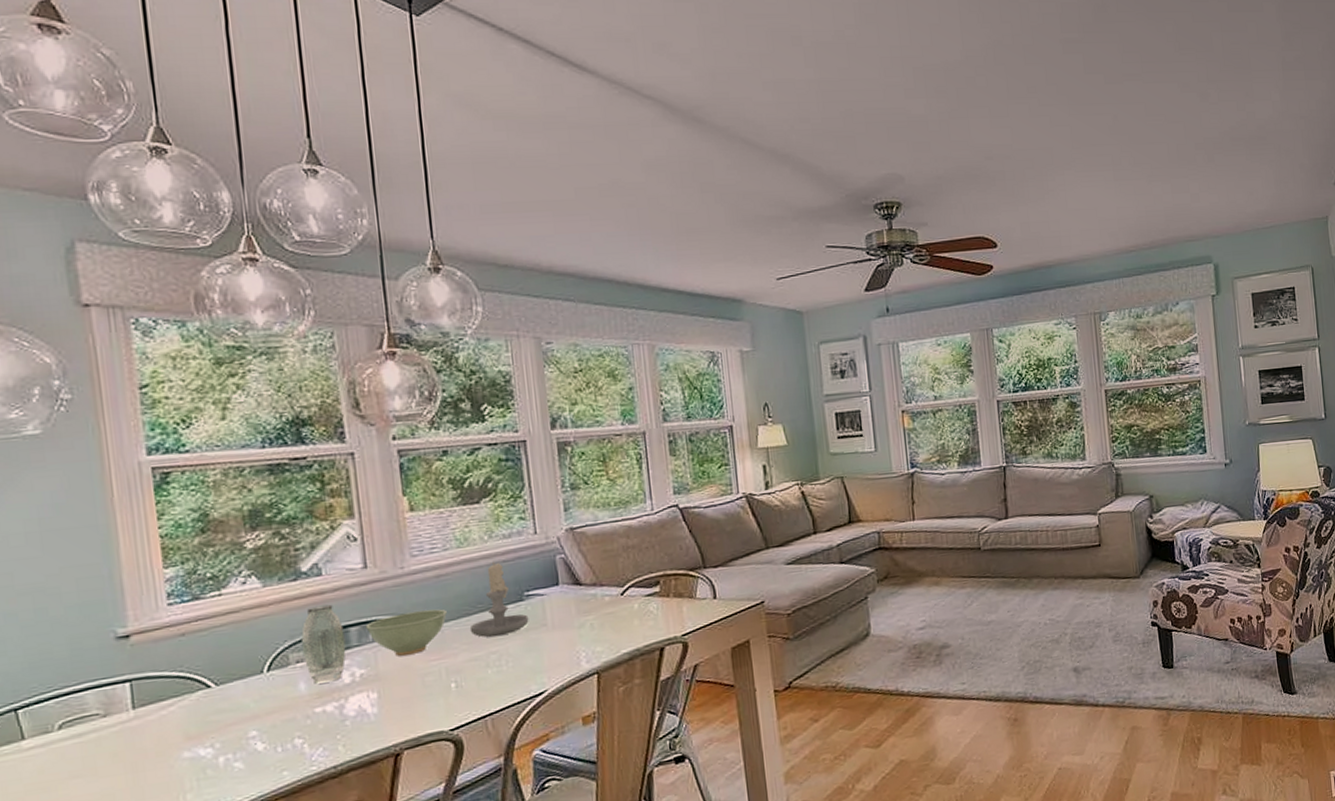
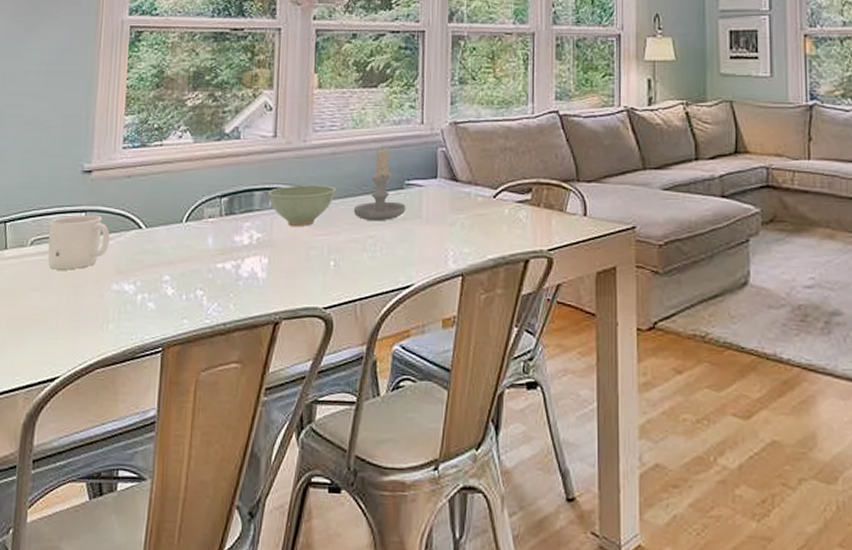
mug: none [80,681,170,751] -> present [47,214,110,270]
vase: present [301,604,346,684] -> none [215,167,250,241]

